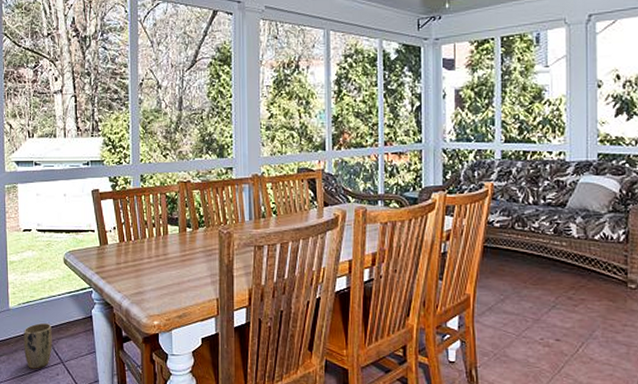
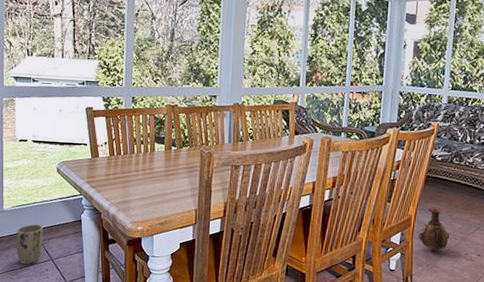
vase: none [480,283,519,337] -> present [418,206,450,251]

